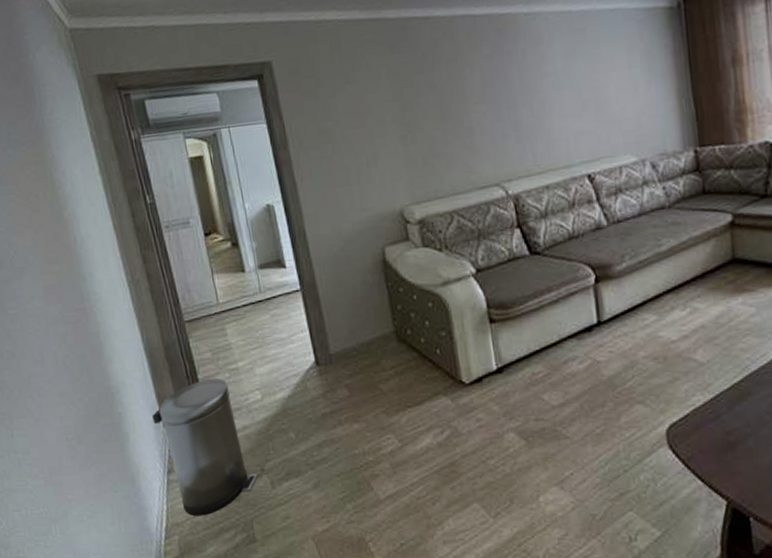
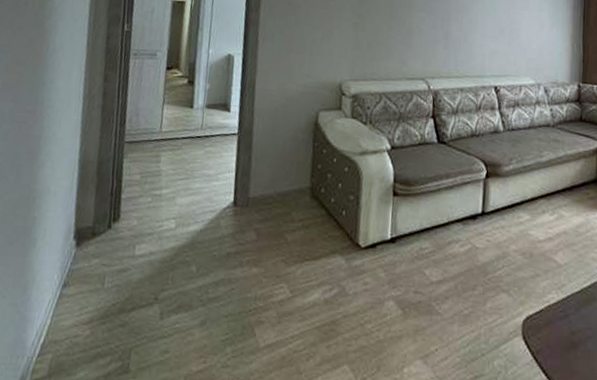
pedal bin: present [152,378,258,517] -> none [64,200,151,337]

